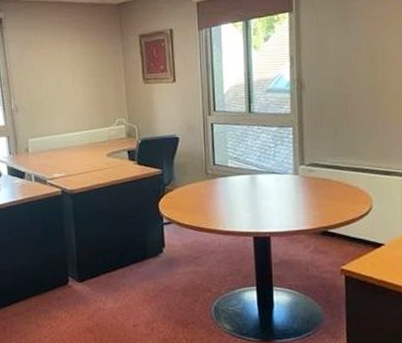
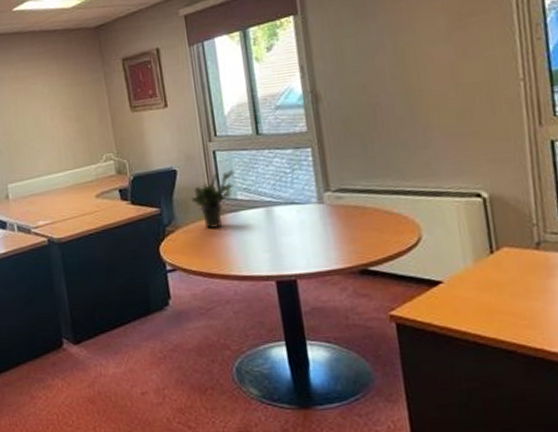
potted plant: none [189,141,228,189] -> present [190,171,235,228]

